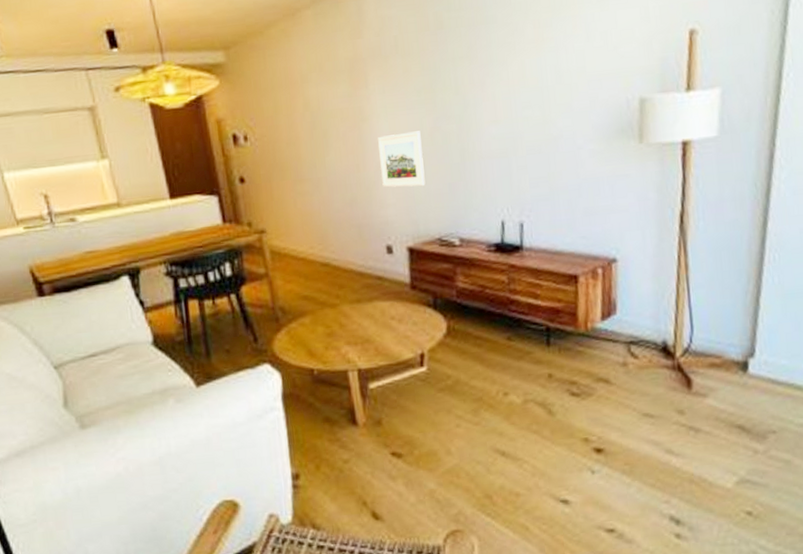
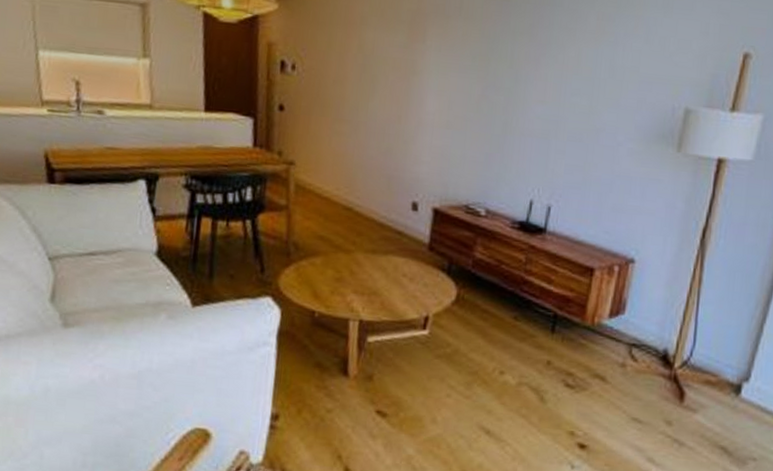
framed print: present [378,131,426,188] -> none [420,93,468,151]

